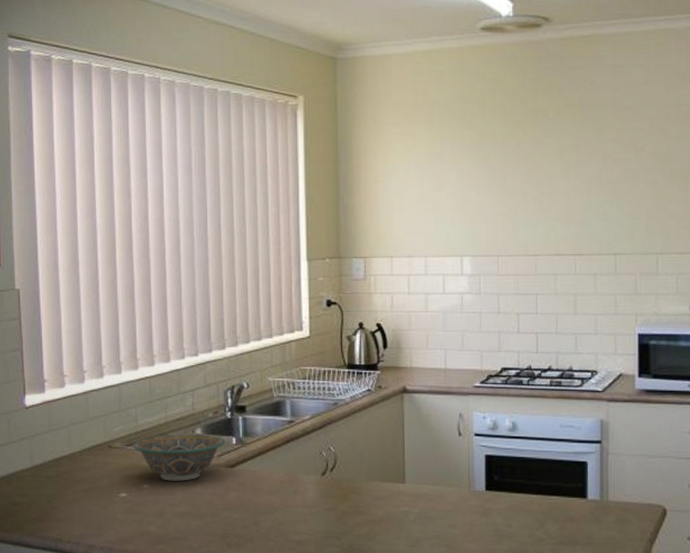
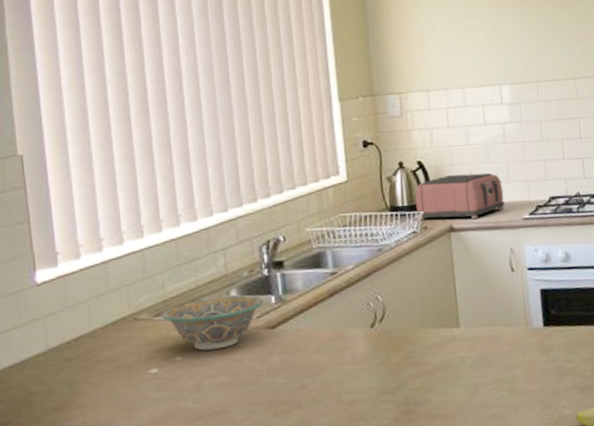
toaster: none [372,338,457,383] -> present [415,173,505,221]

